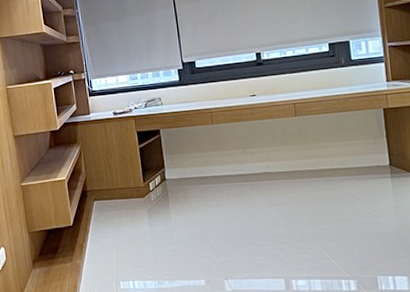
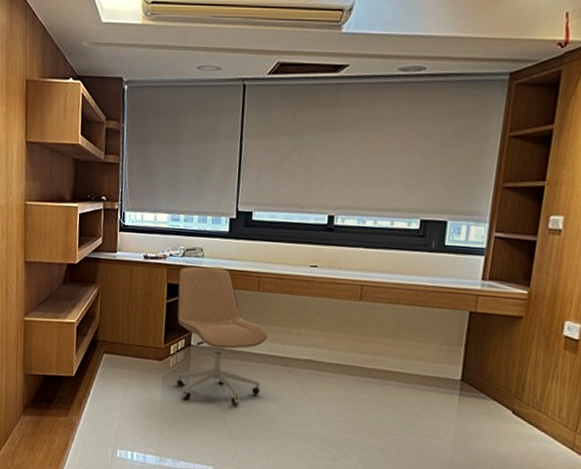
office chair: none [145,110,231,227] -> present [177,266,268,406]

